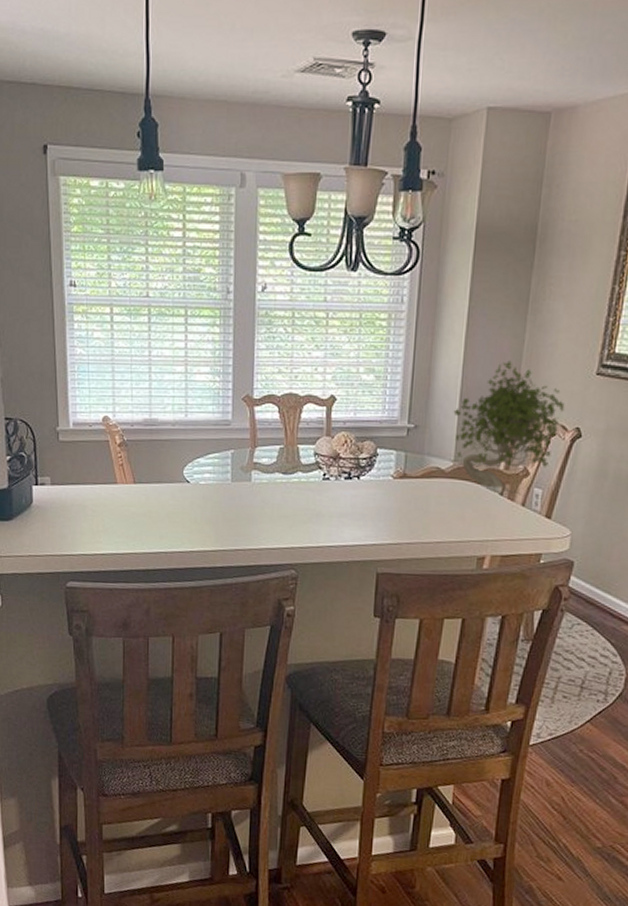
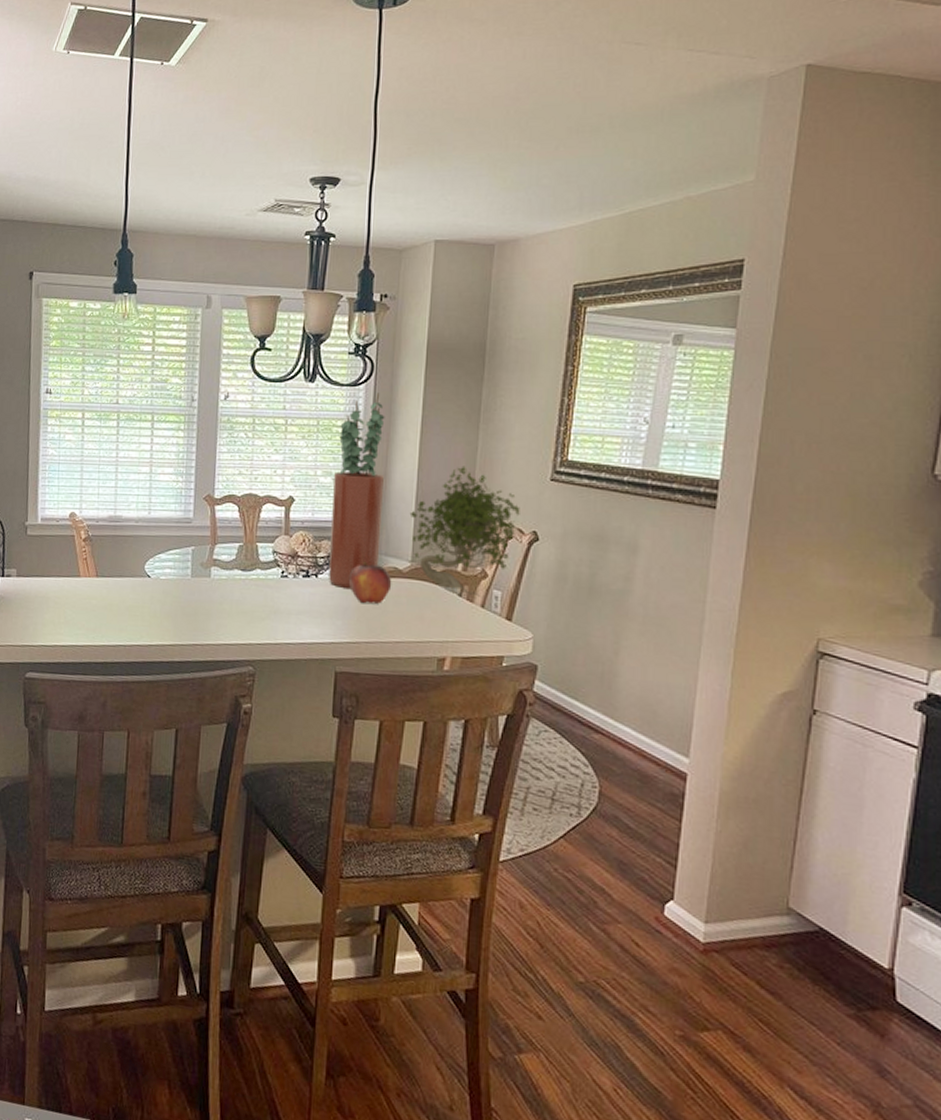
vase: none [371,282,431,490] -> present [329,393,385,588]
fruit: none [390,461,434,505] -> present [348,561,392,604]

